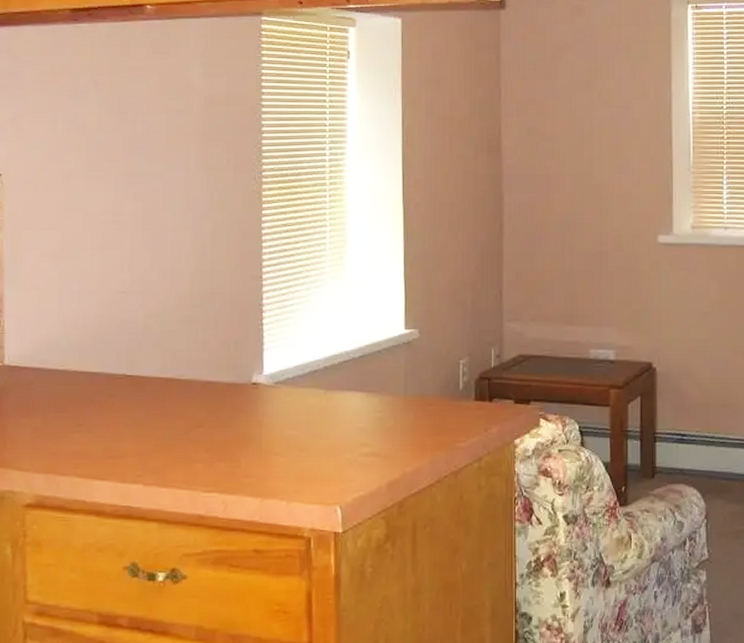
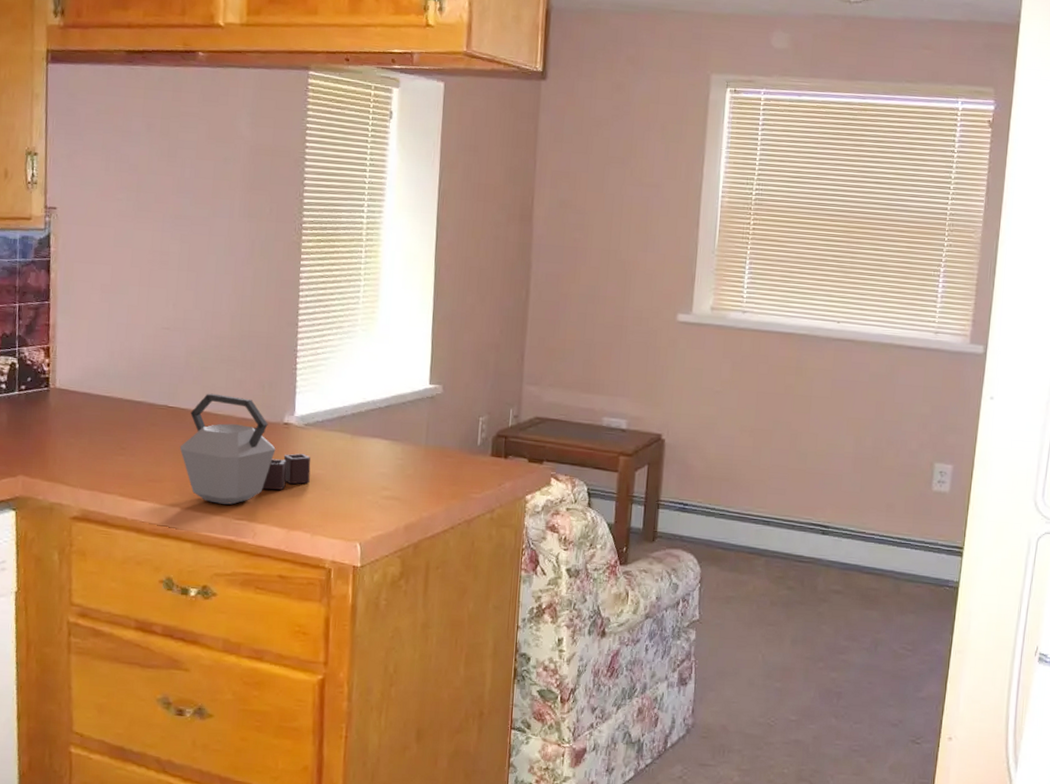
kettle: none [140,357,283,477] -> present [179,393,311,505]

